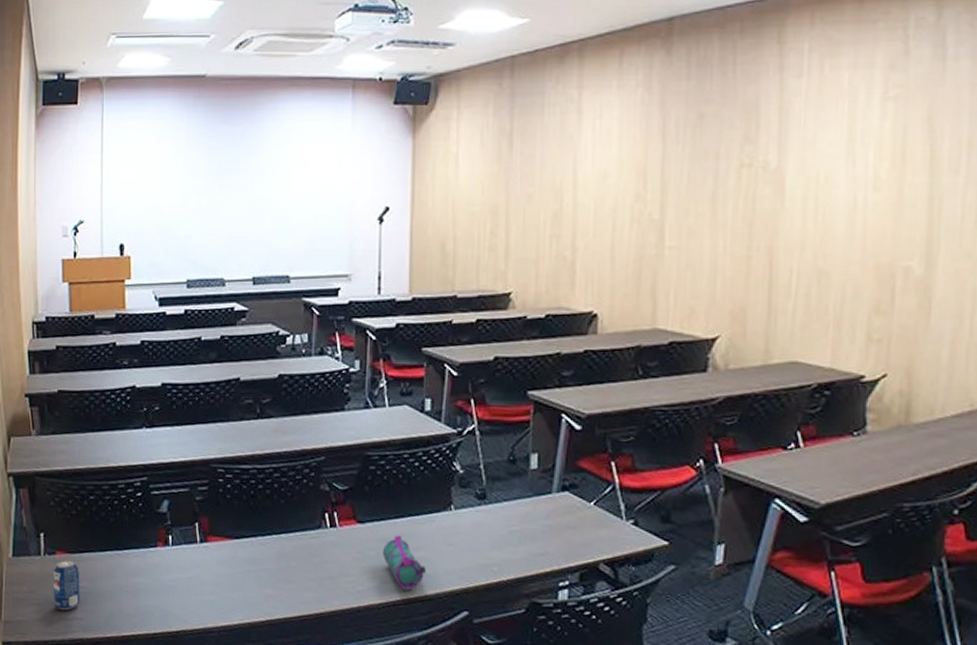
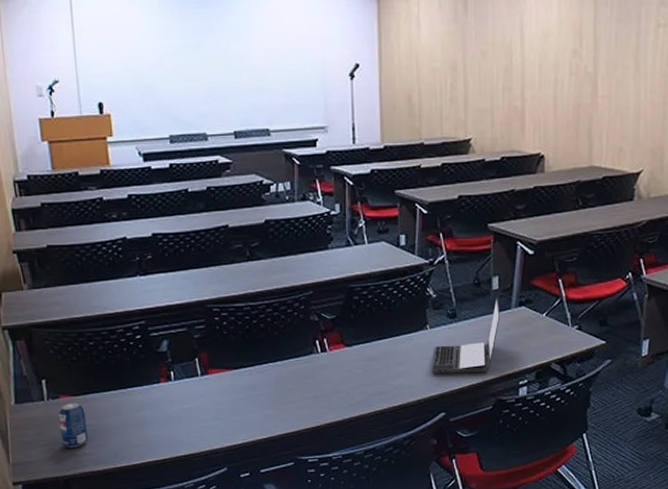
pencil case: present [383,535,427,590] -> none [369,354,408,400]
laptop: none [454,479,539,567] -> present [432,298,501,373]

